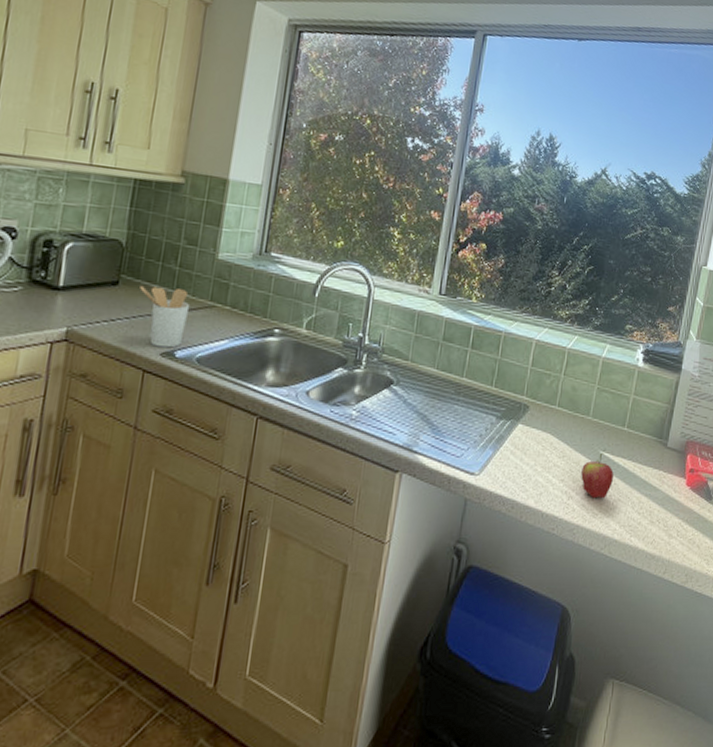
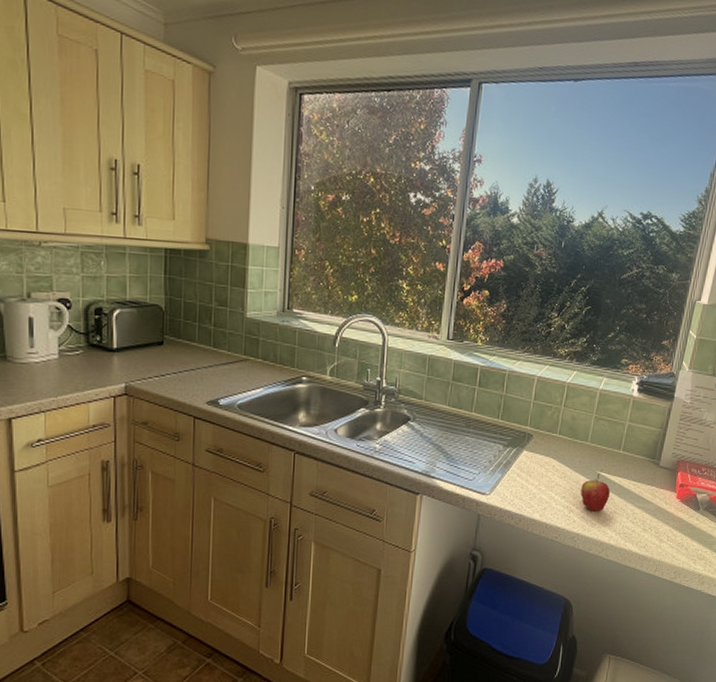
utensil holder: present [140,285,190,348] -> none [182,344,227,397]

